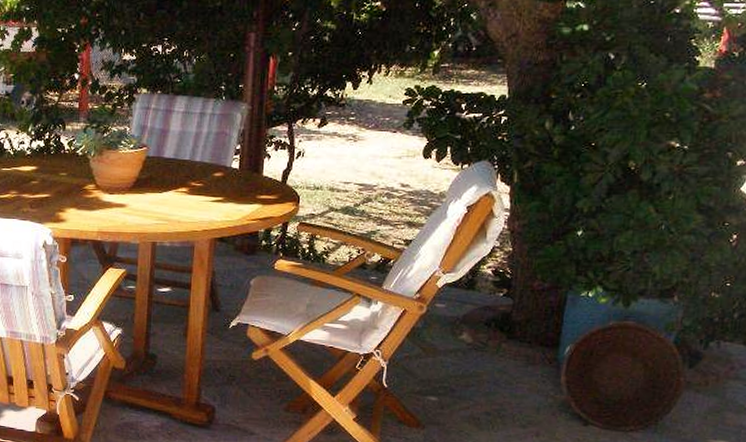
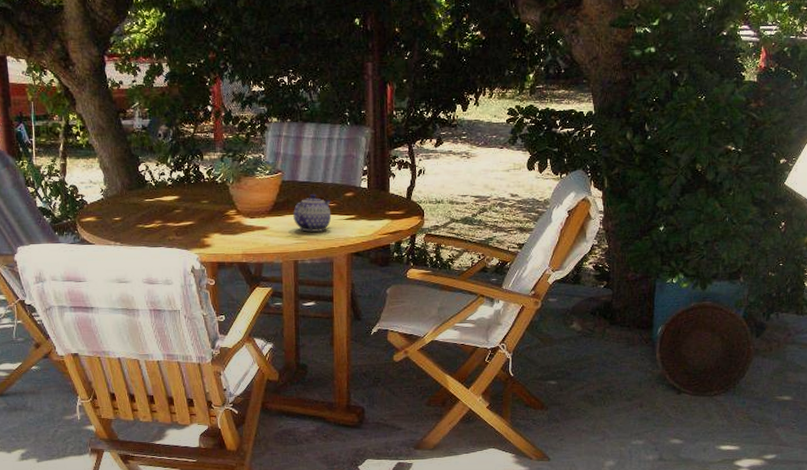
teapot: none [155,171,198,213] -> present [293,193,332,232]

